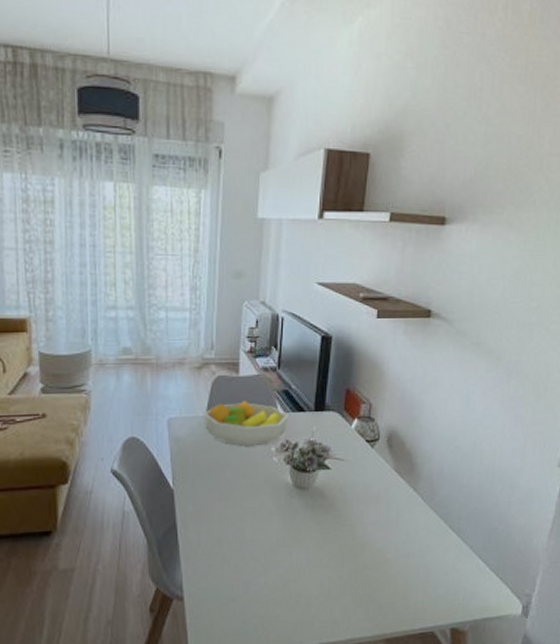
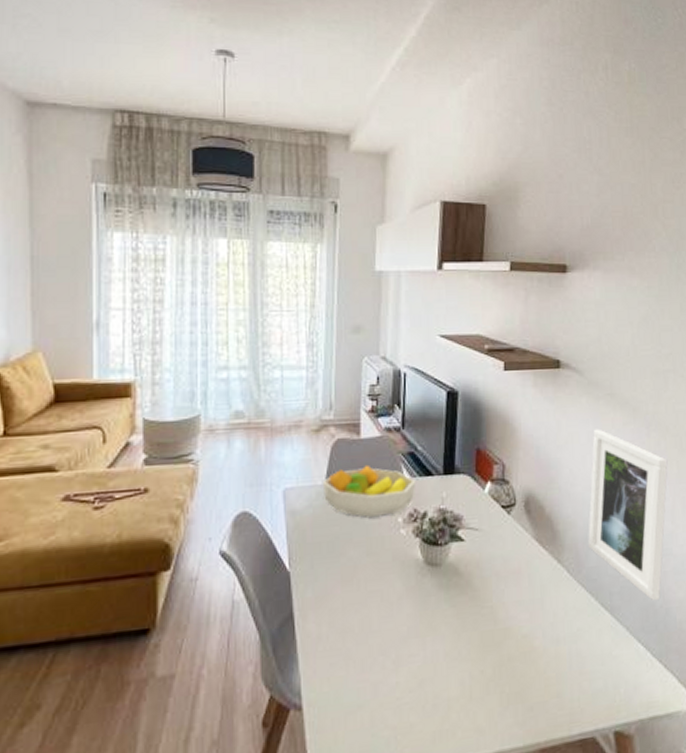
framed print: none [443,375,524,526] -> present [588,428,668,601]

